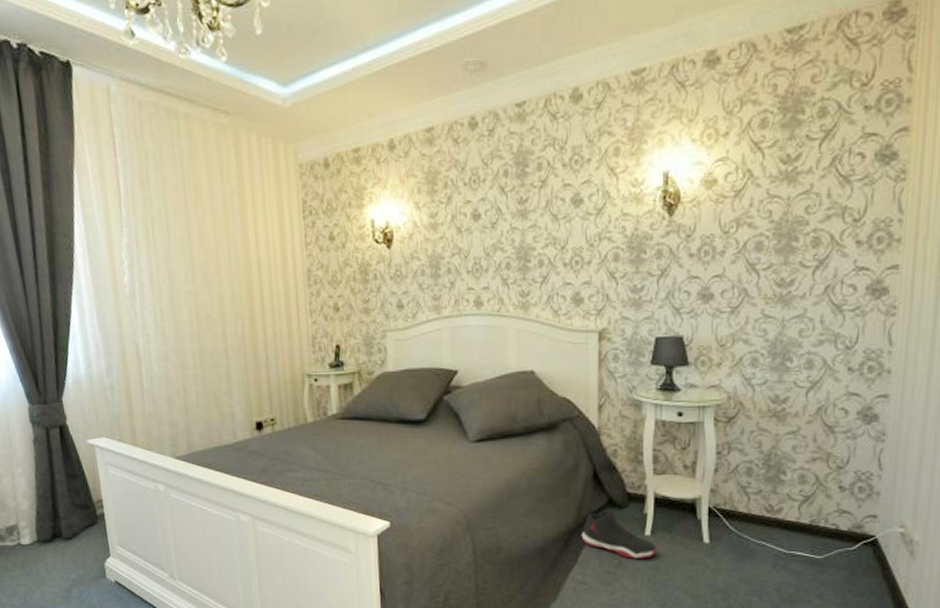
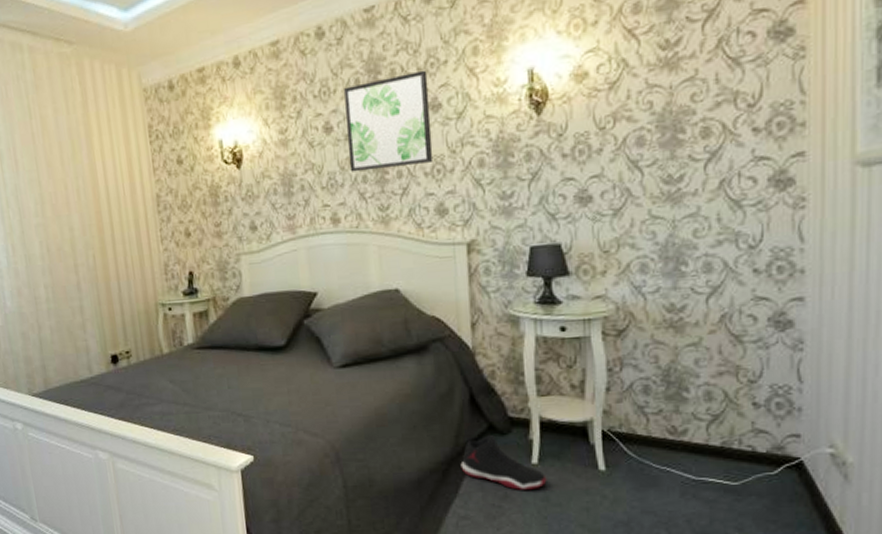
wall art: none [492,166,573,259] -> present [344,69,434,172]

